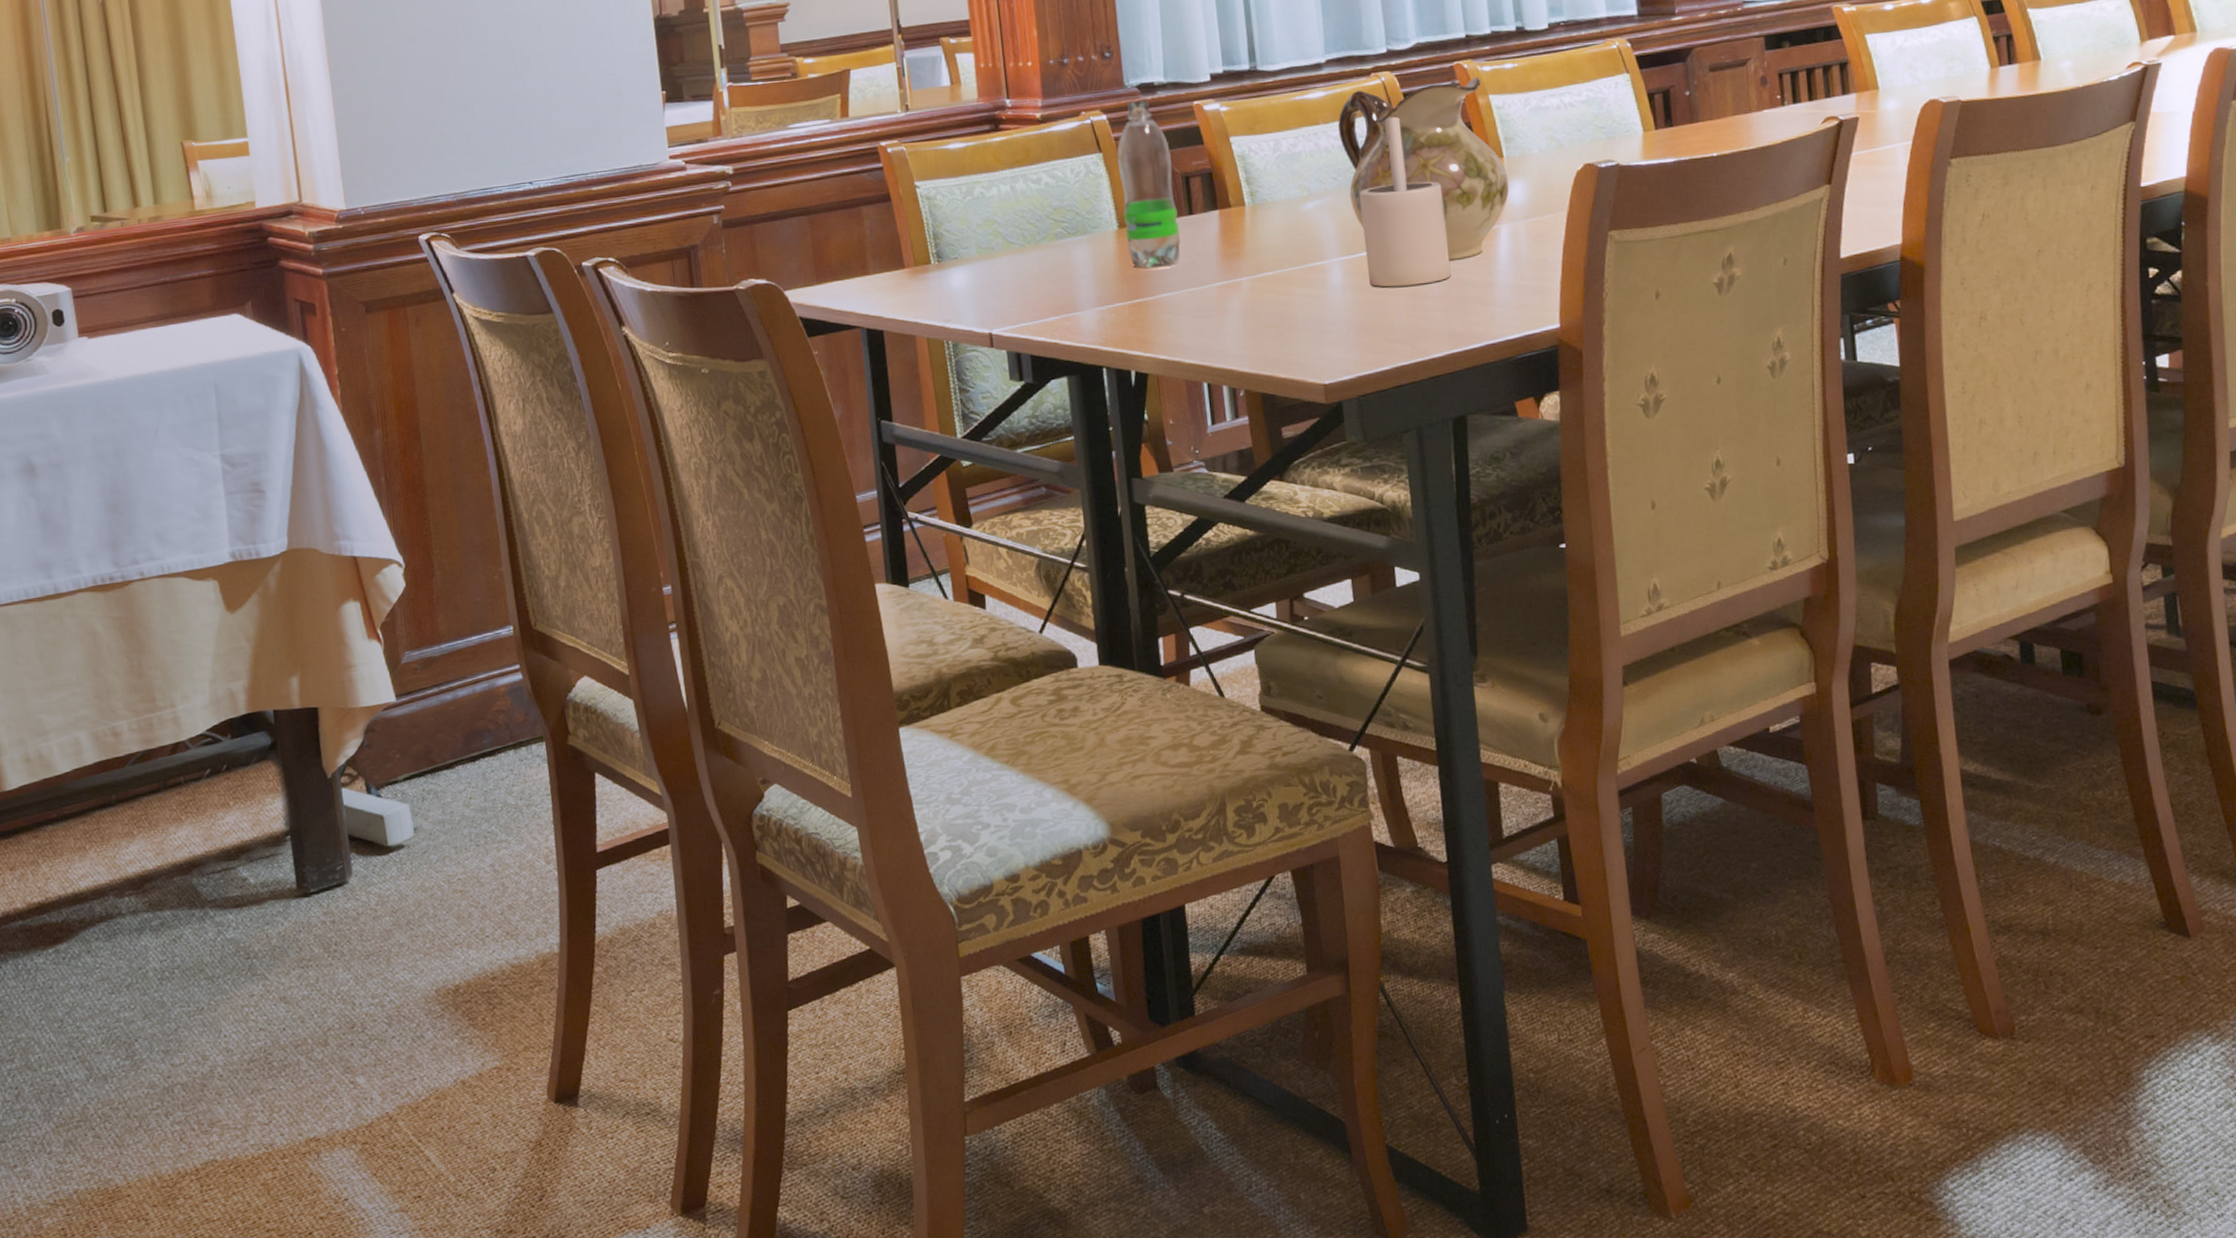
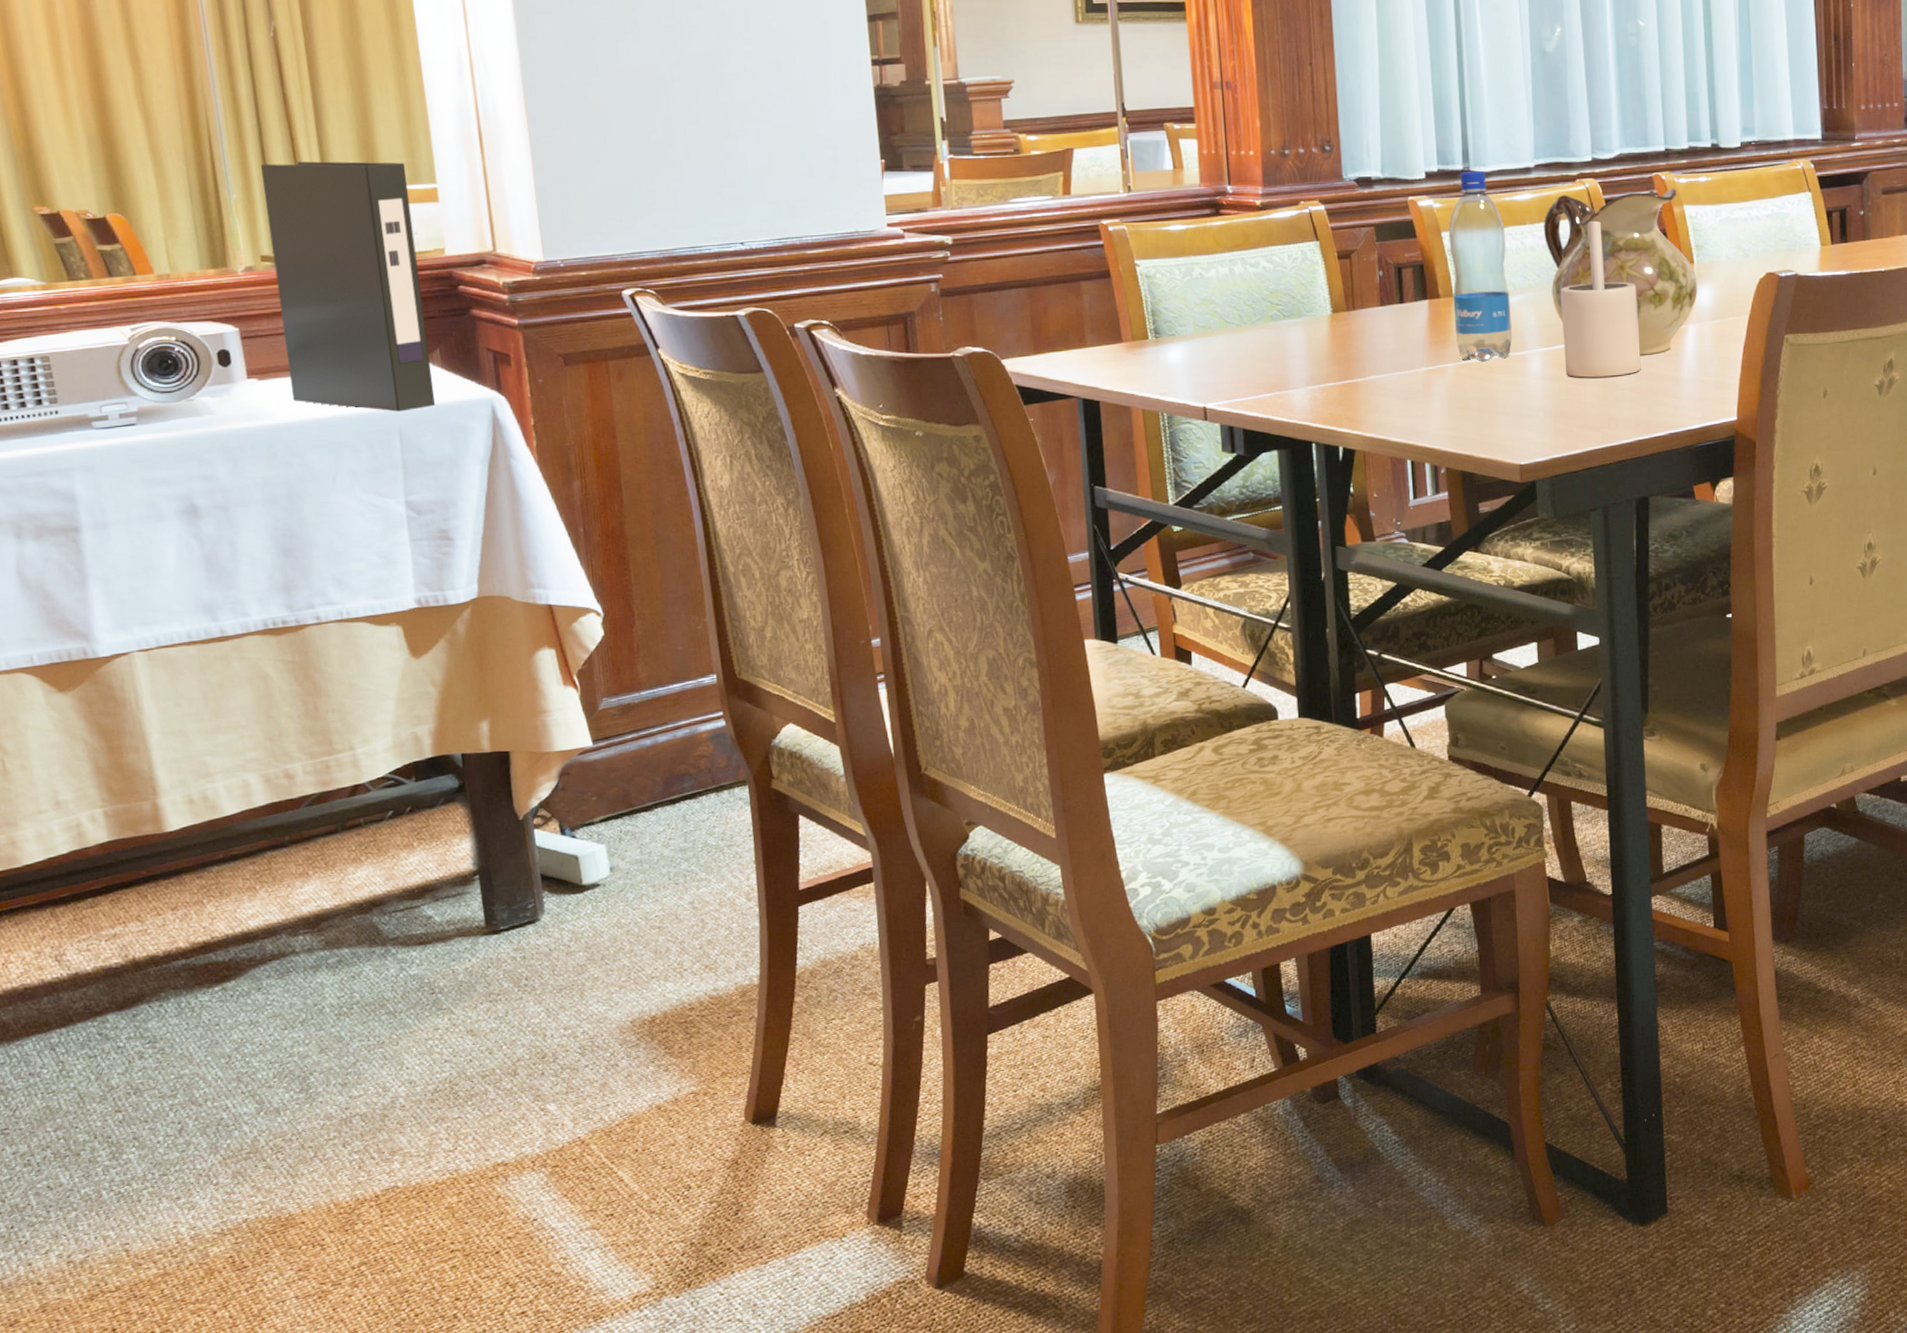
binder: none [91,118,248,366] -> present [261,161,436,412]
bottle: present [1117,99,1180,270] -> none [1333,192,1391,353]
bottle: none [1237,70,1310,274] -> present [1448,171,1512,362]

